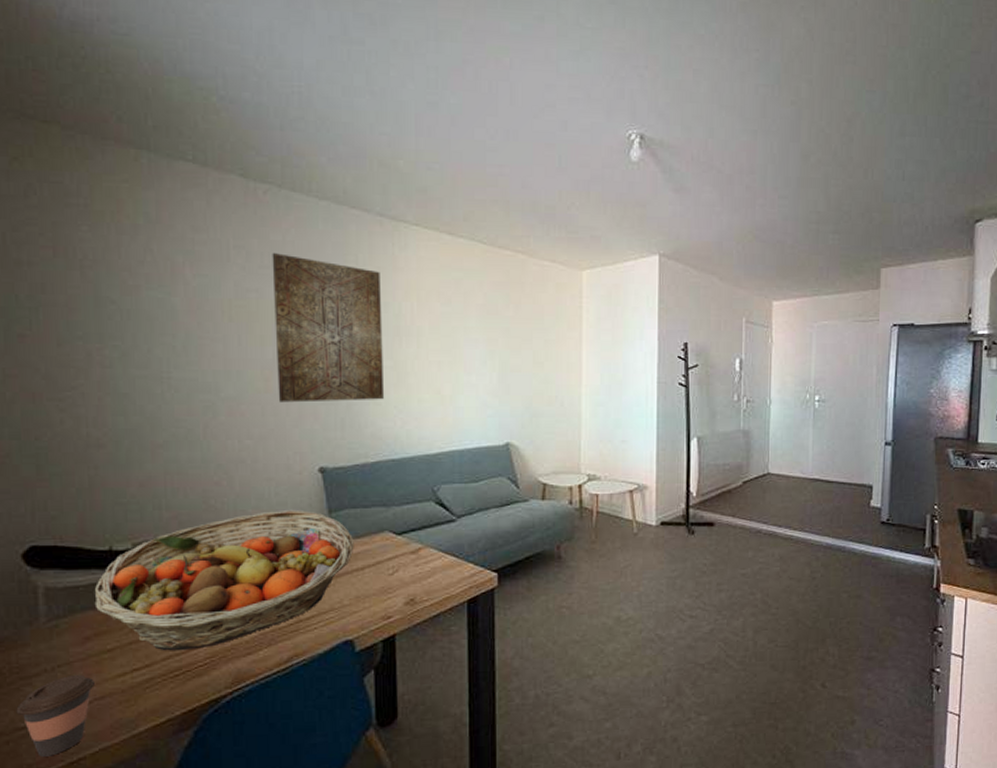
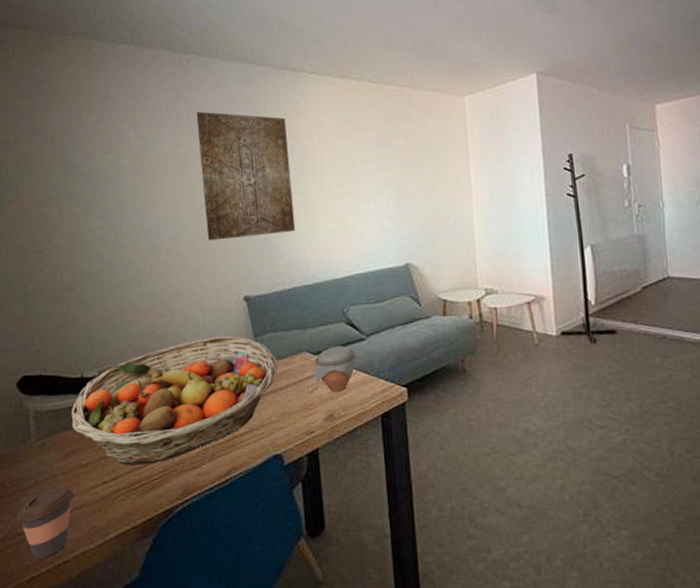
jar: none [394,526,447,576] -> present [312,345,359,393]

